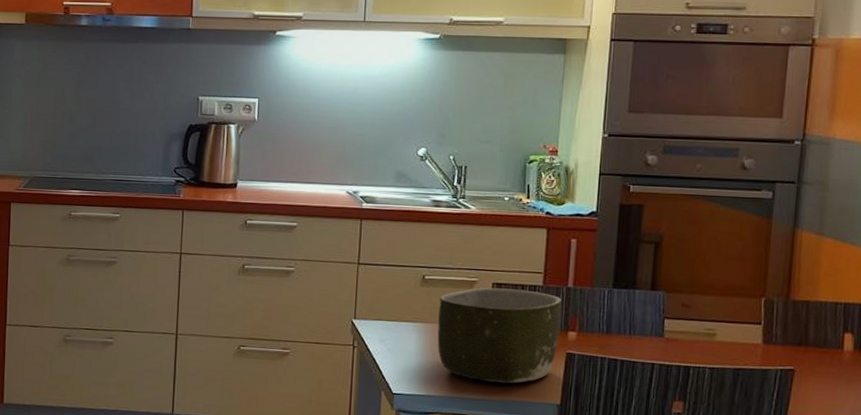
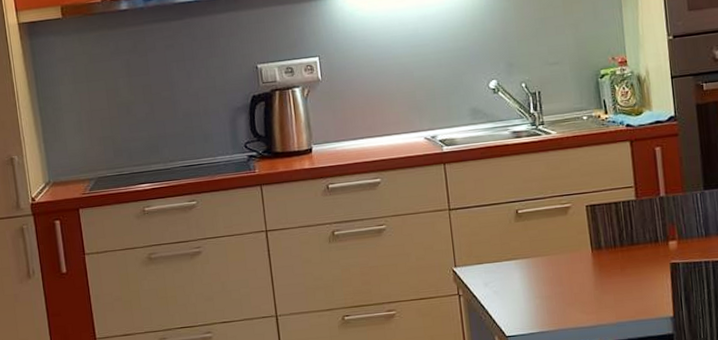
bowl: present [437,287,562,383] -> none [536,206,661,307]

